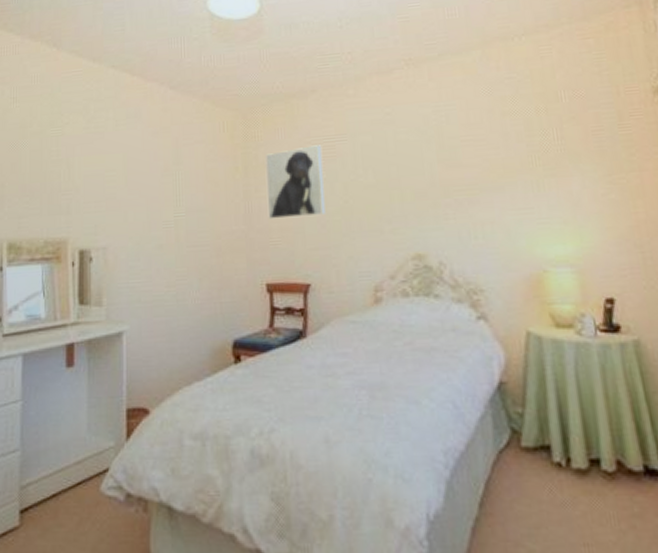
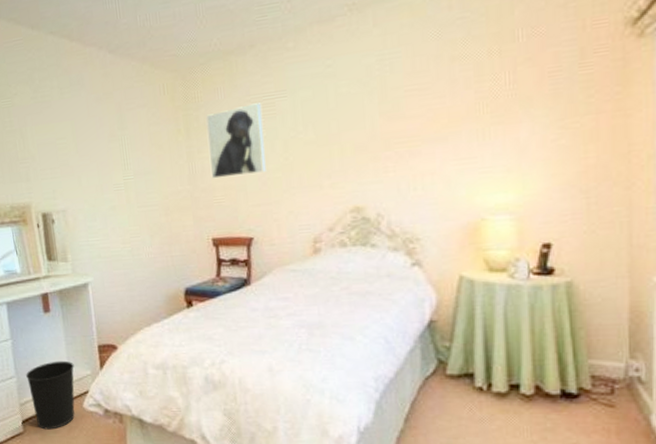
wastebasket: none [34,428,95,522] -> present [26,360,75,430]

